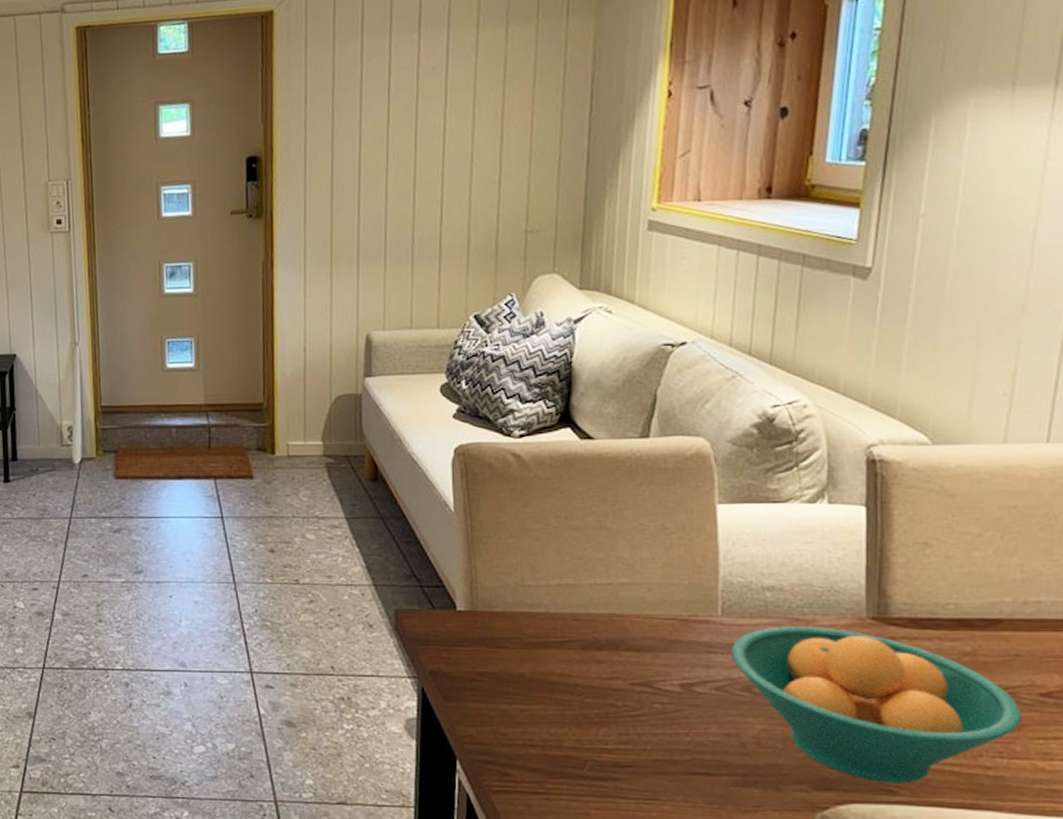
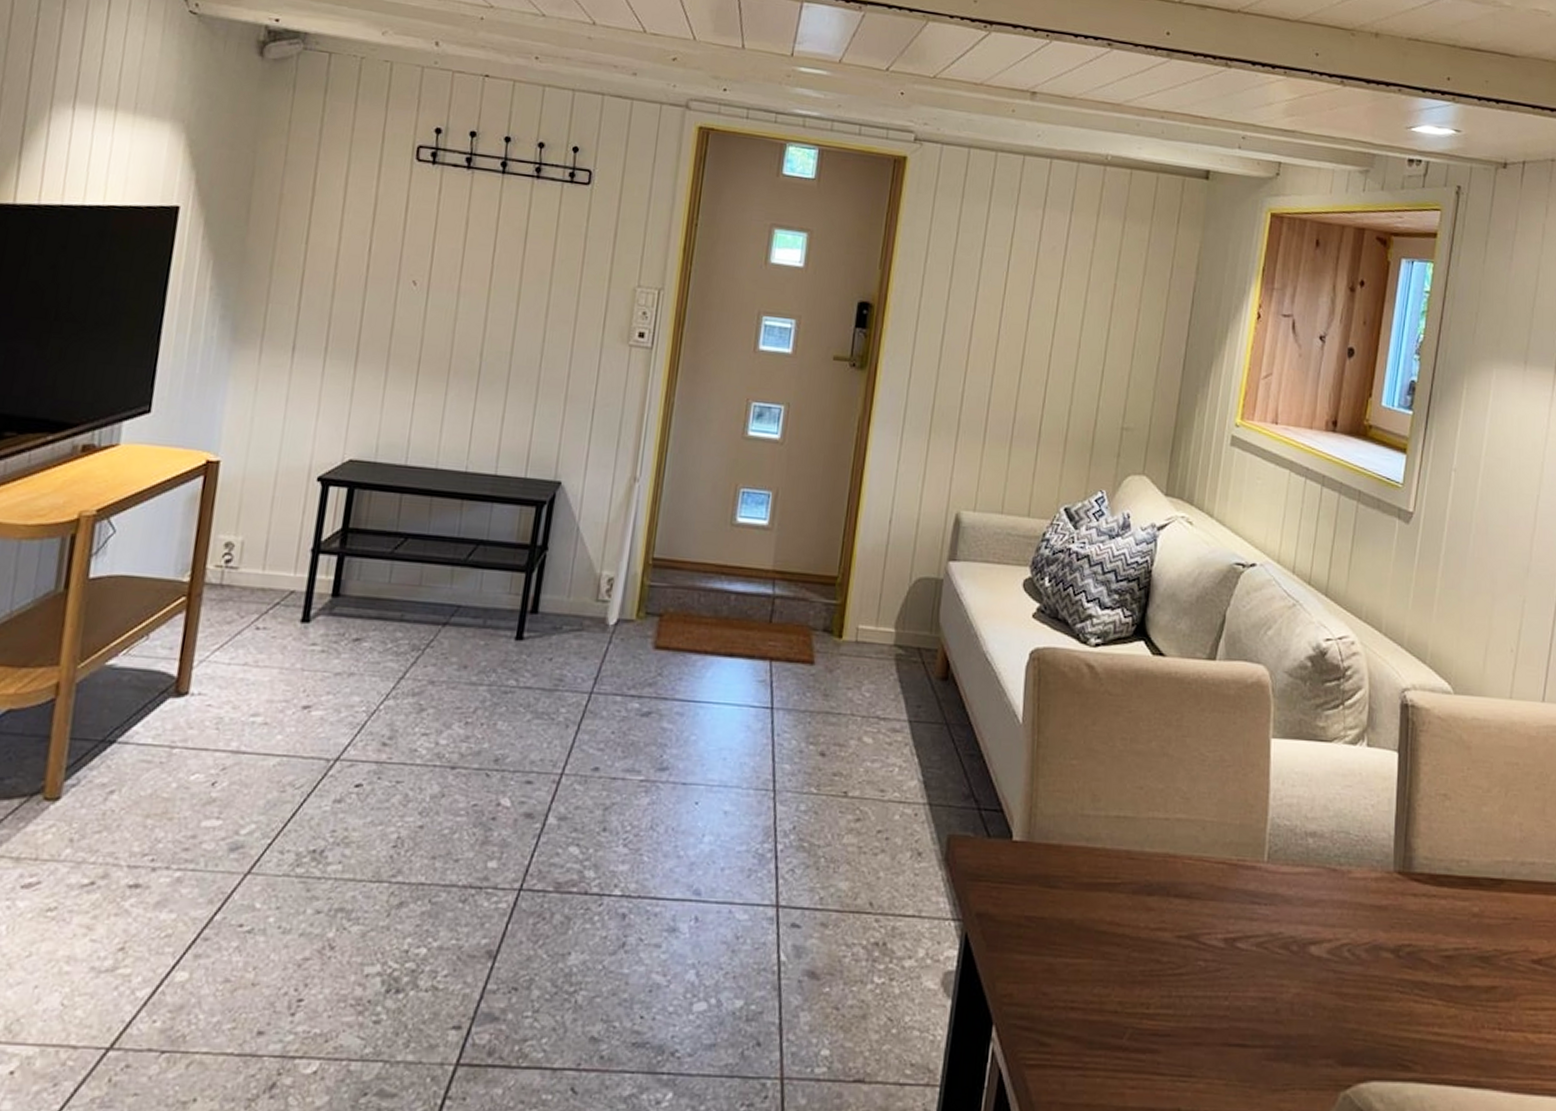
fruit bowl: present [731,626,1022,784] -> none [1273,876,1518,1058]

